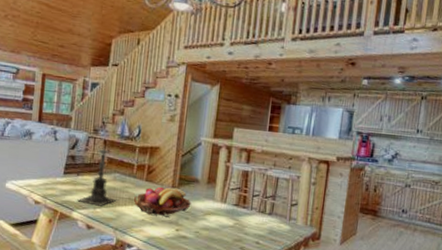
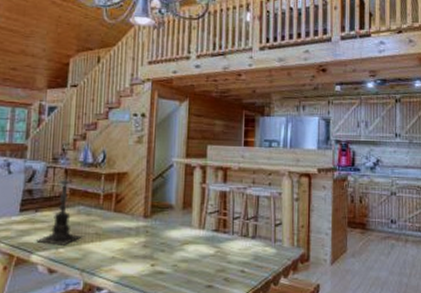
fruit basket: present [134,186,191,217] -> none [102,217,166,251]

